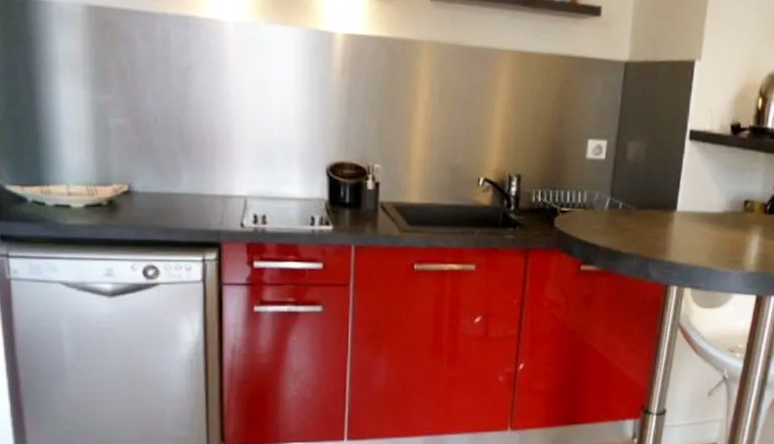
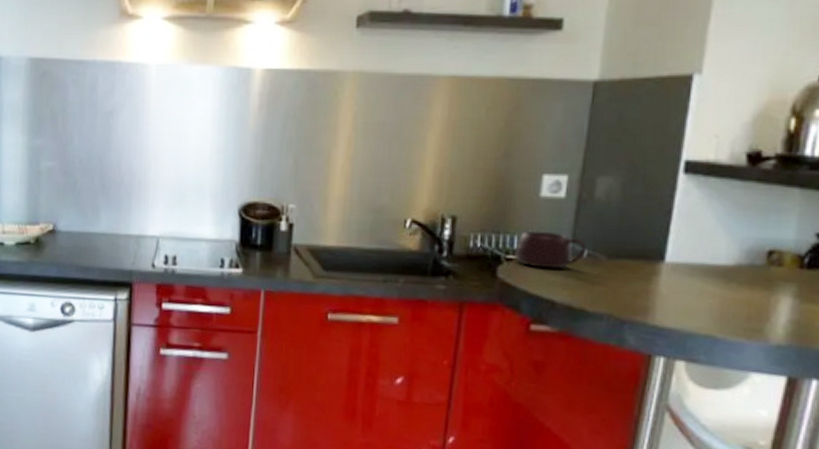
mug: none [567,187,621,219] -> present [514,230,587,269]

